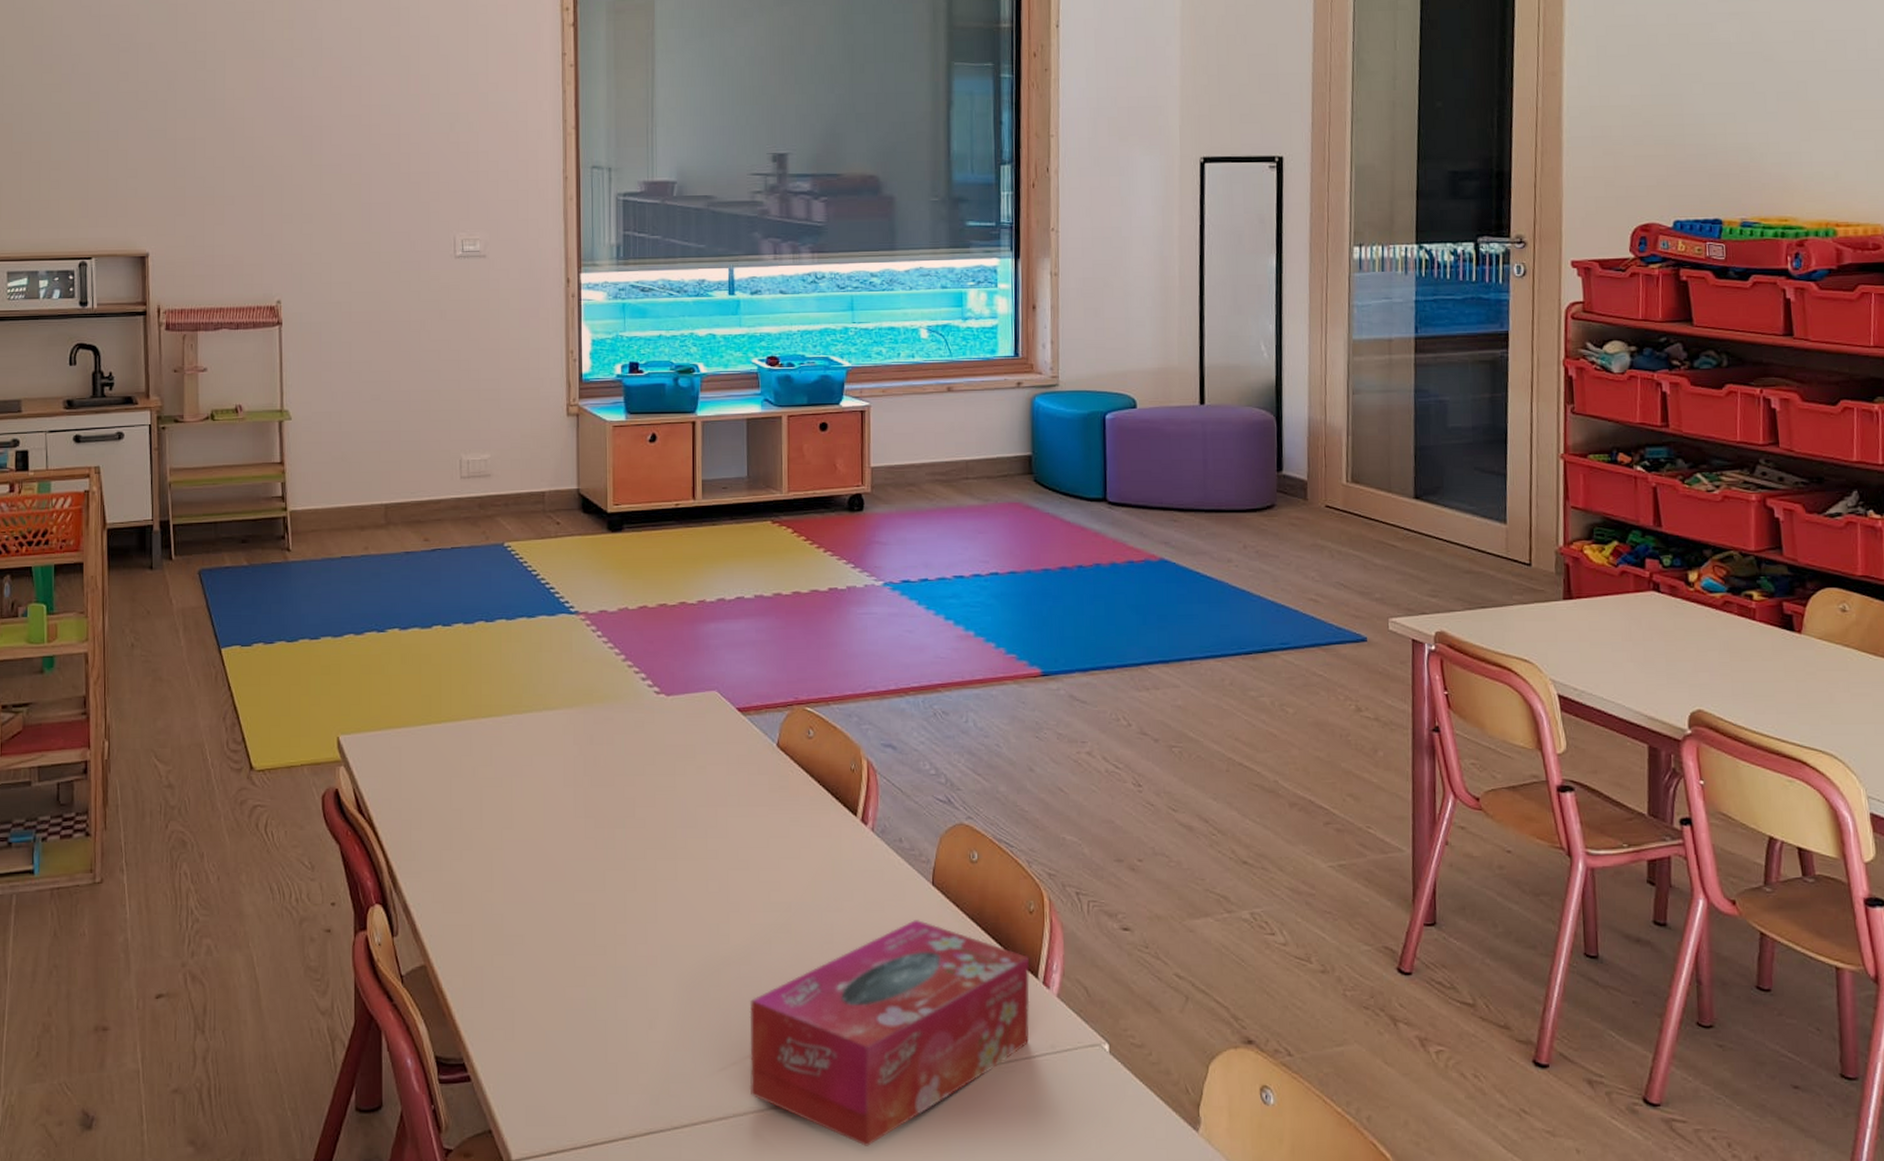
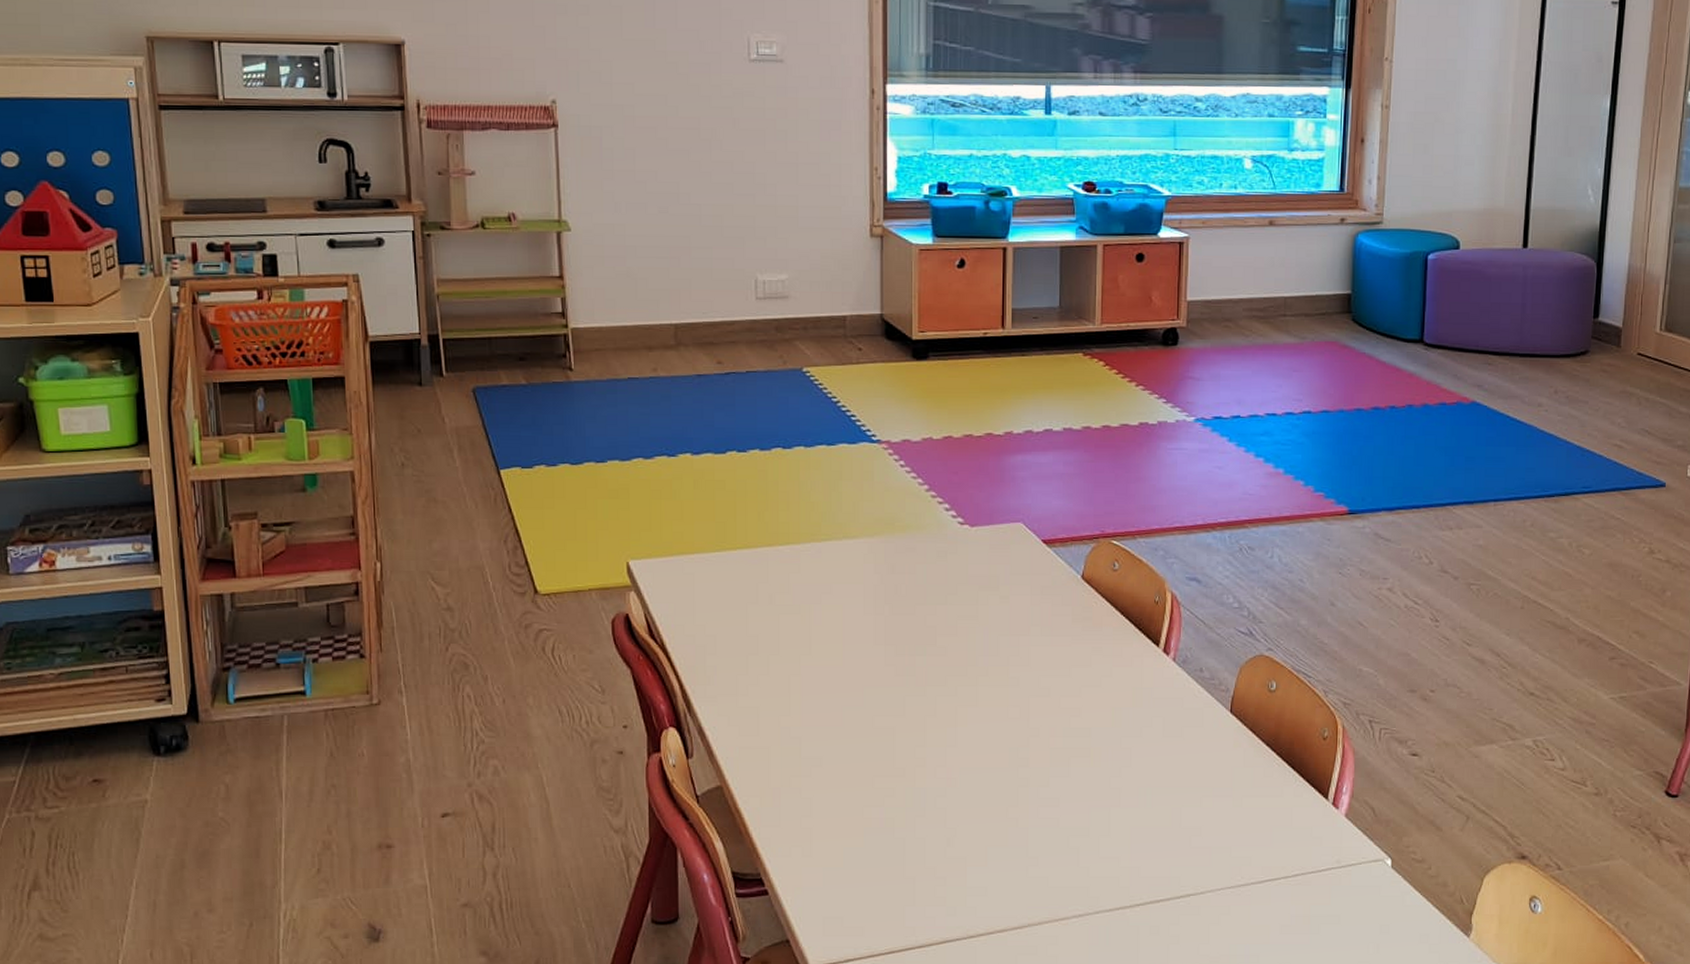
tissue box: present [749,920,1030,1146] -> none [1044,745,1321,952]

